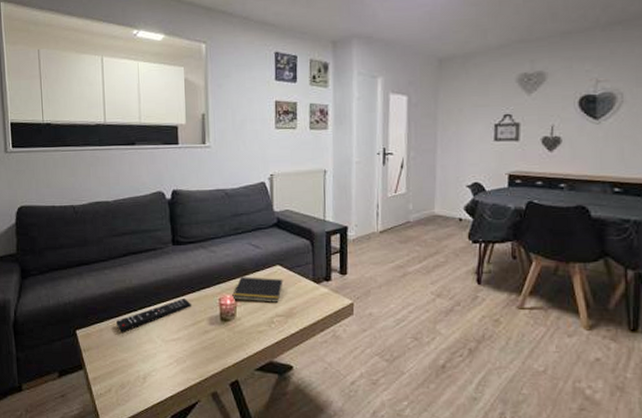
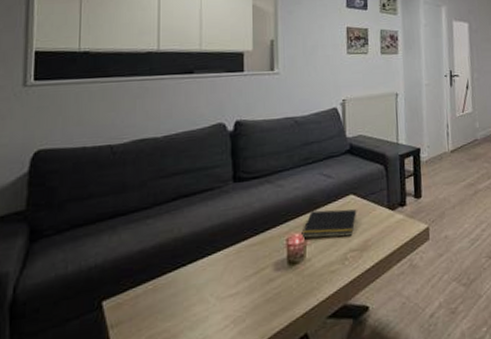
remote control: present [116,297,191,332] -> none [158,242,254,296]

